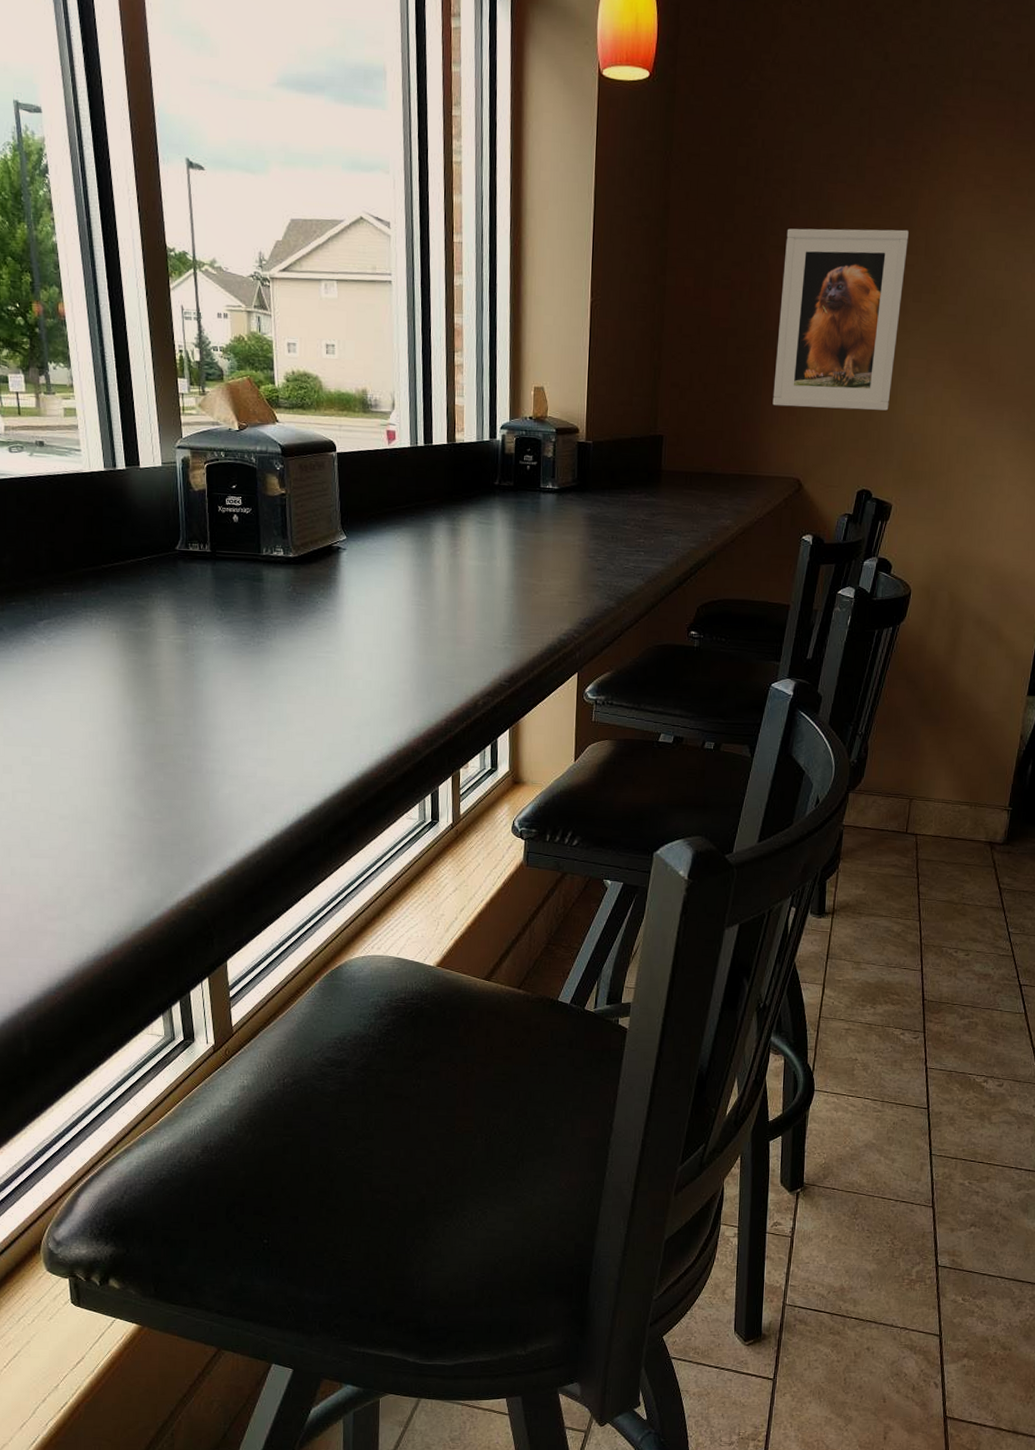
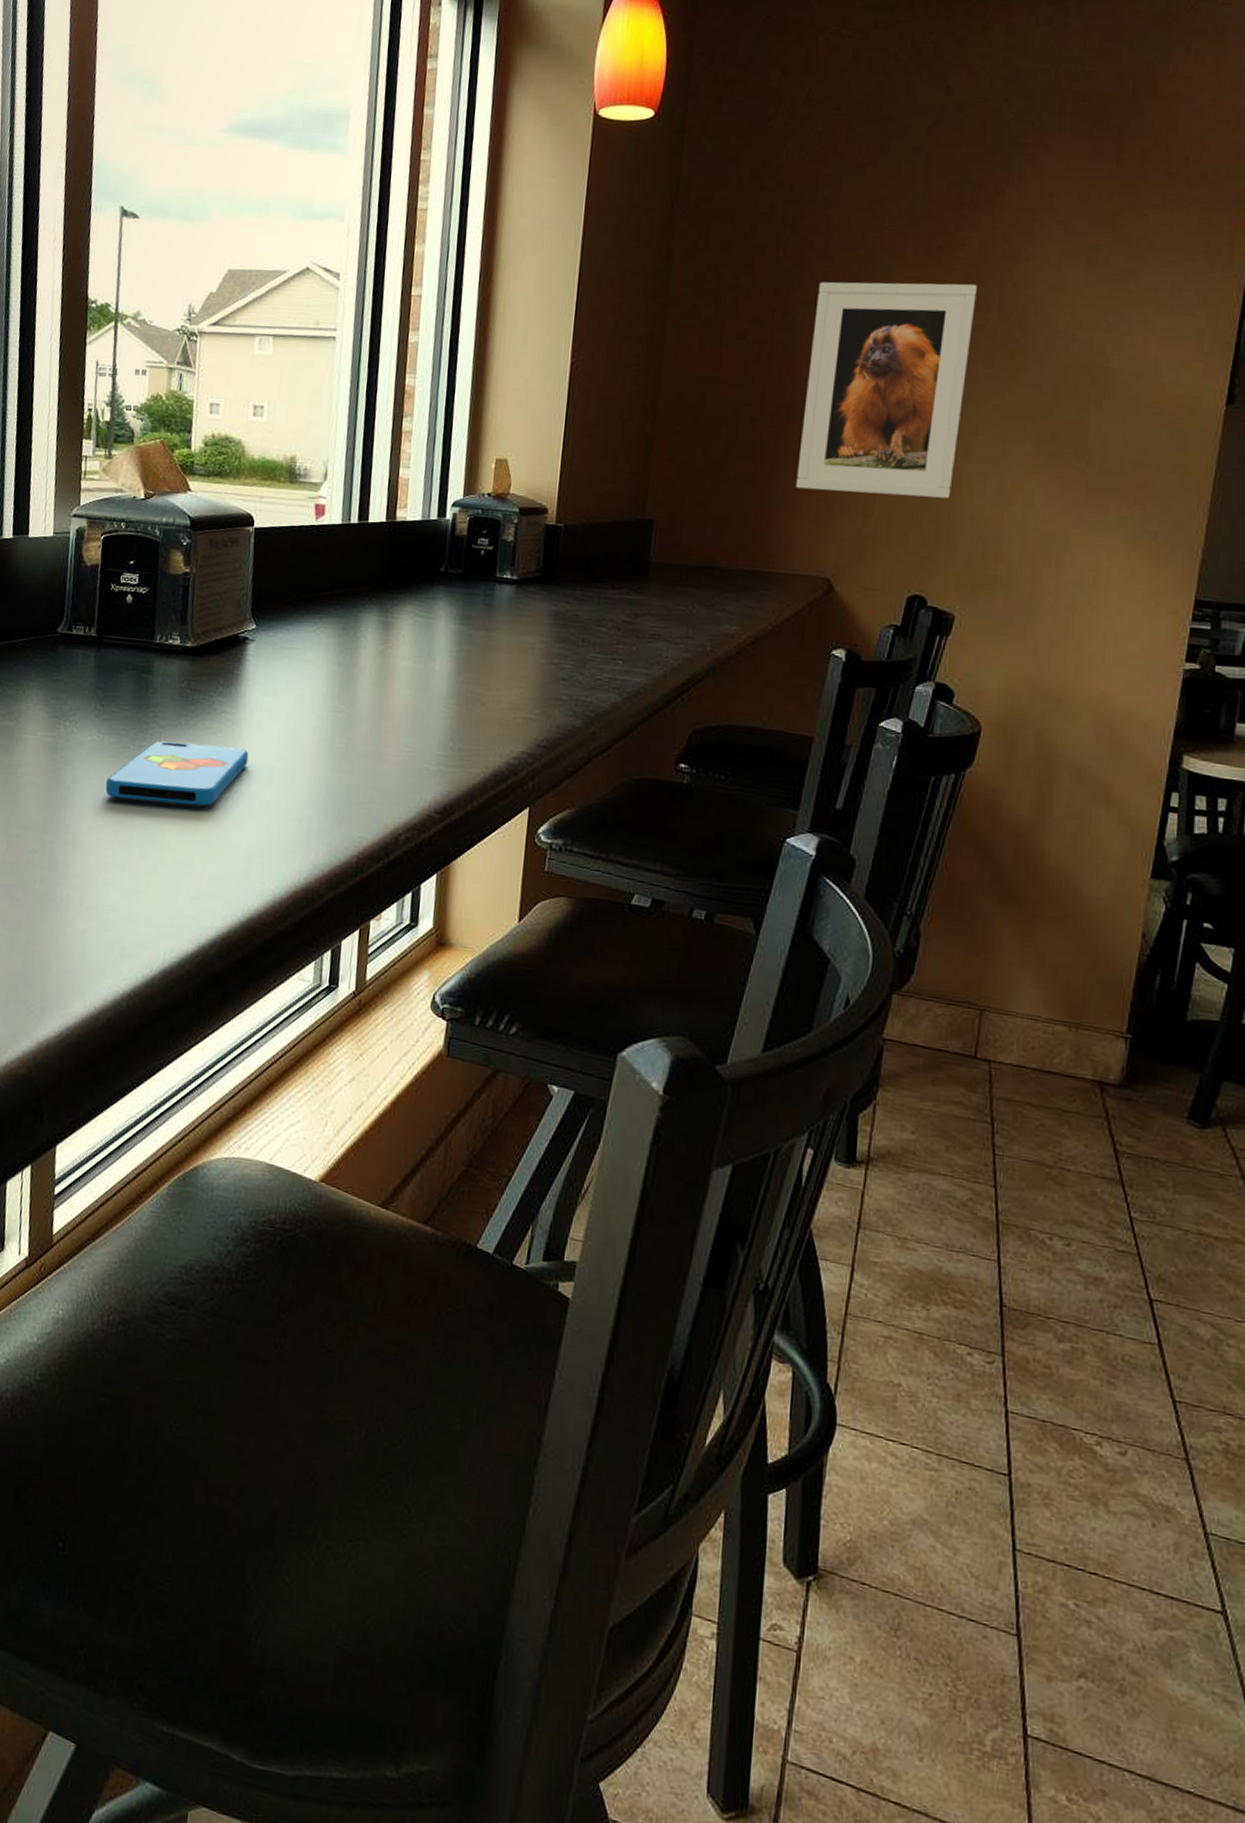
smartphone: none [234,637,351,688] -> present [105,741,249,806]

